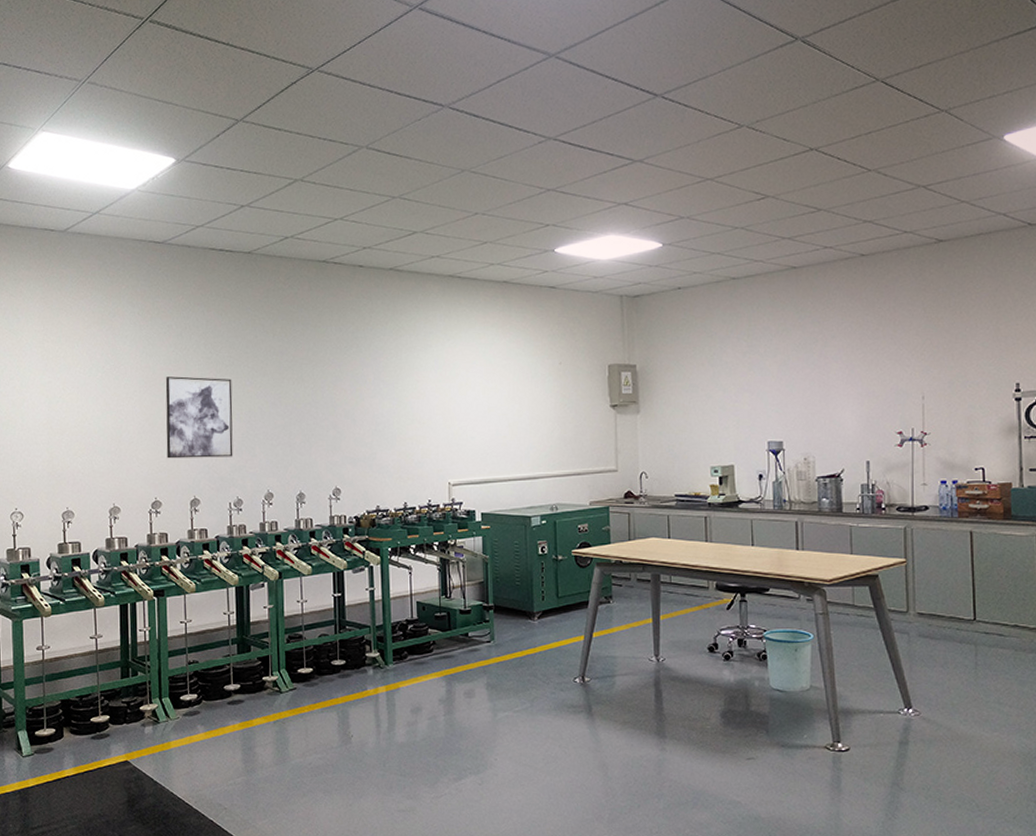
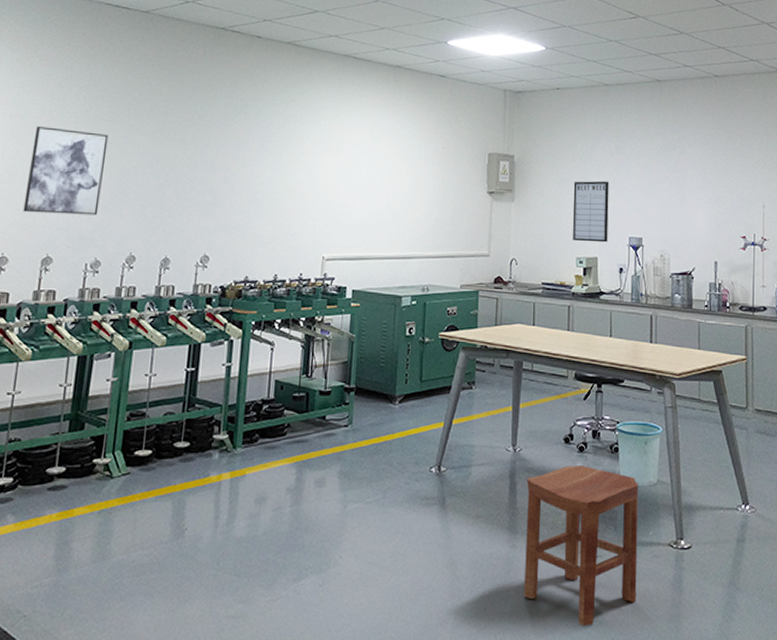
stool: none [671,673,793,822] -> present [523,465,639,627]
writing board: none [703,383,744,450] -> present [573,181,609,243]

